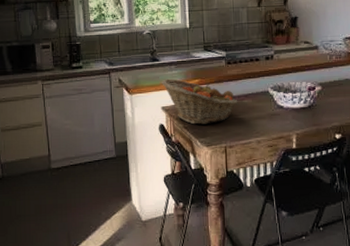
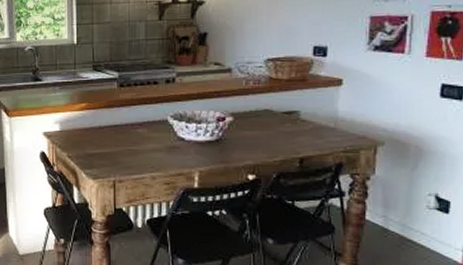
fruit basket: present [162,78,238,125] -> none [44,101,131,154]

